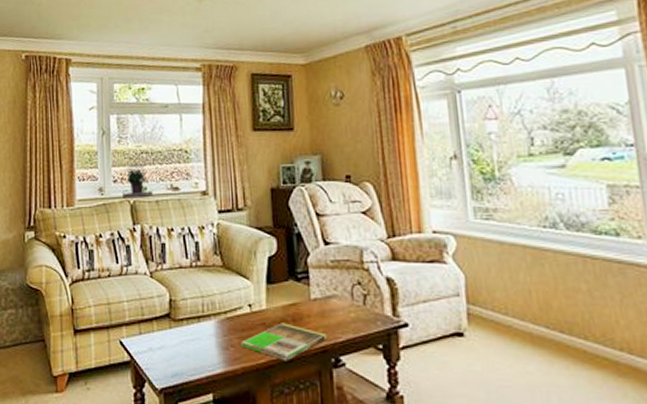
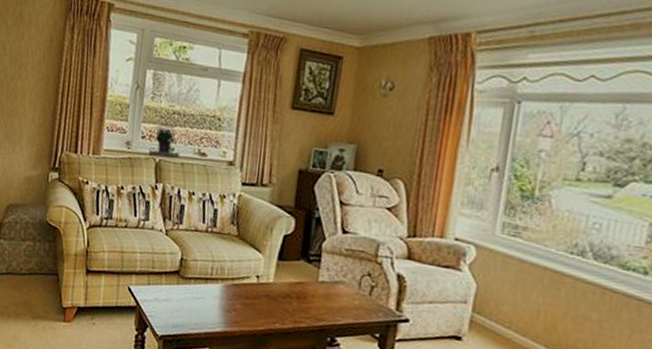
magazine: present [241,323,328,362] -> none [243,297,328,333]

